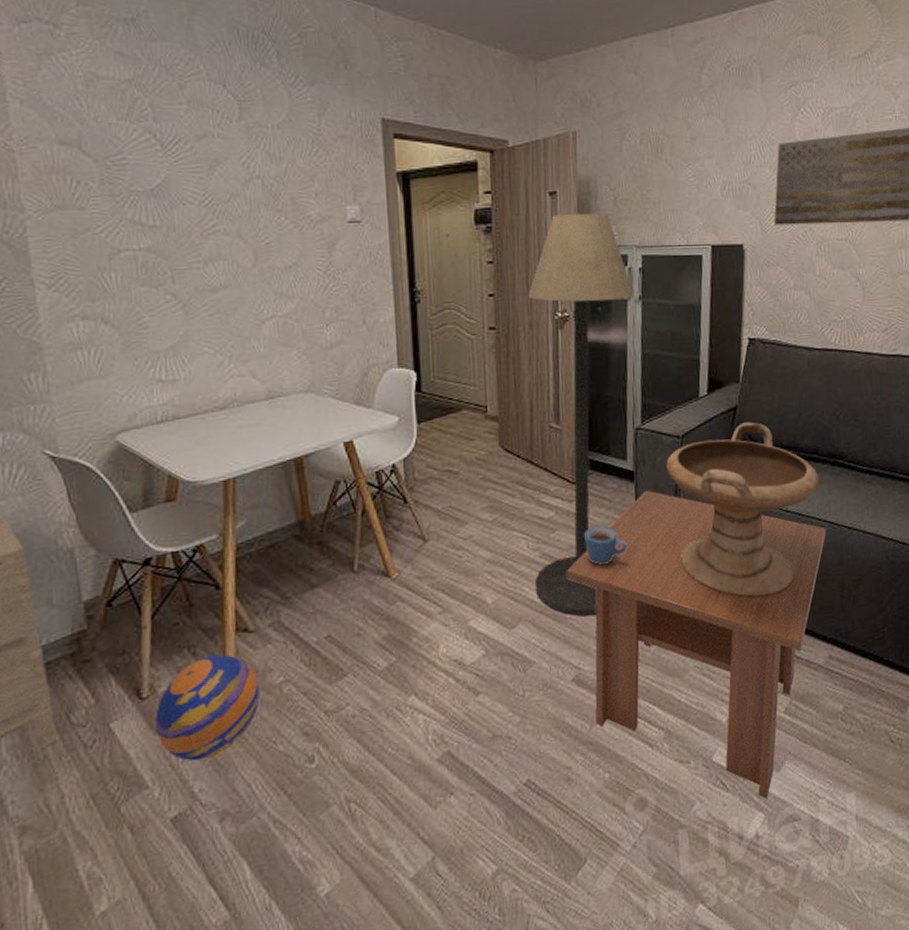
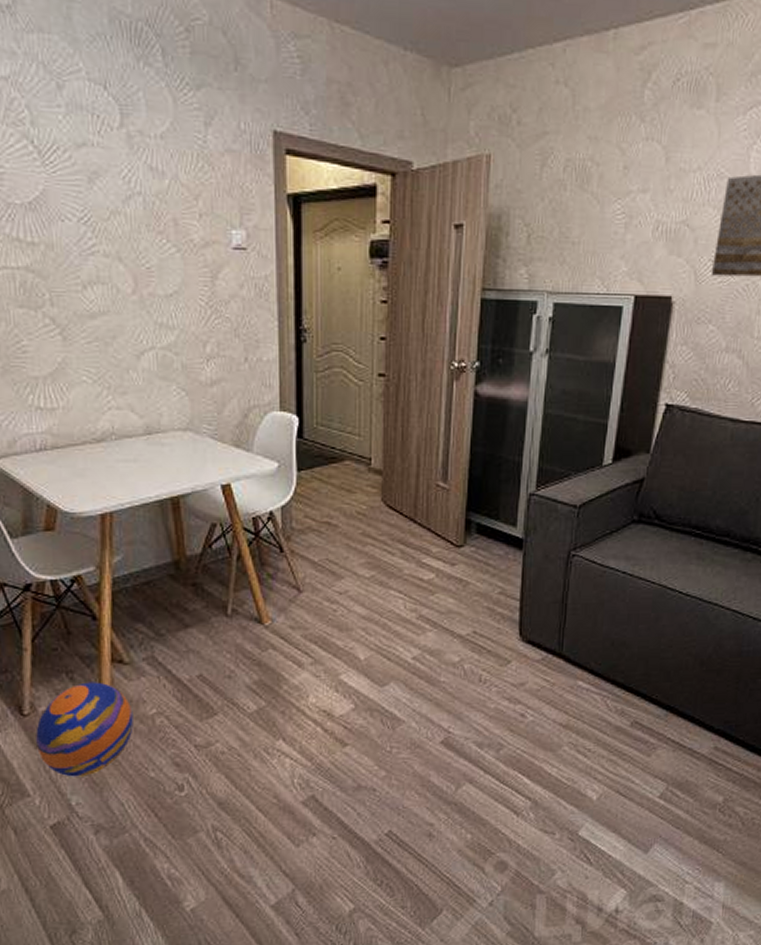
floor lamp: present [528,214,635,617] -> none [409,251,541,682]
coffee table: present [567,490,826,800] -> none [444,560,728,878]
mug: present [584,526,628,565] -> none [465,593,510,631]
decorative bowl: present [666,421,819,597] -> none [559,496,727,680]

